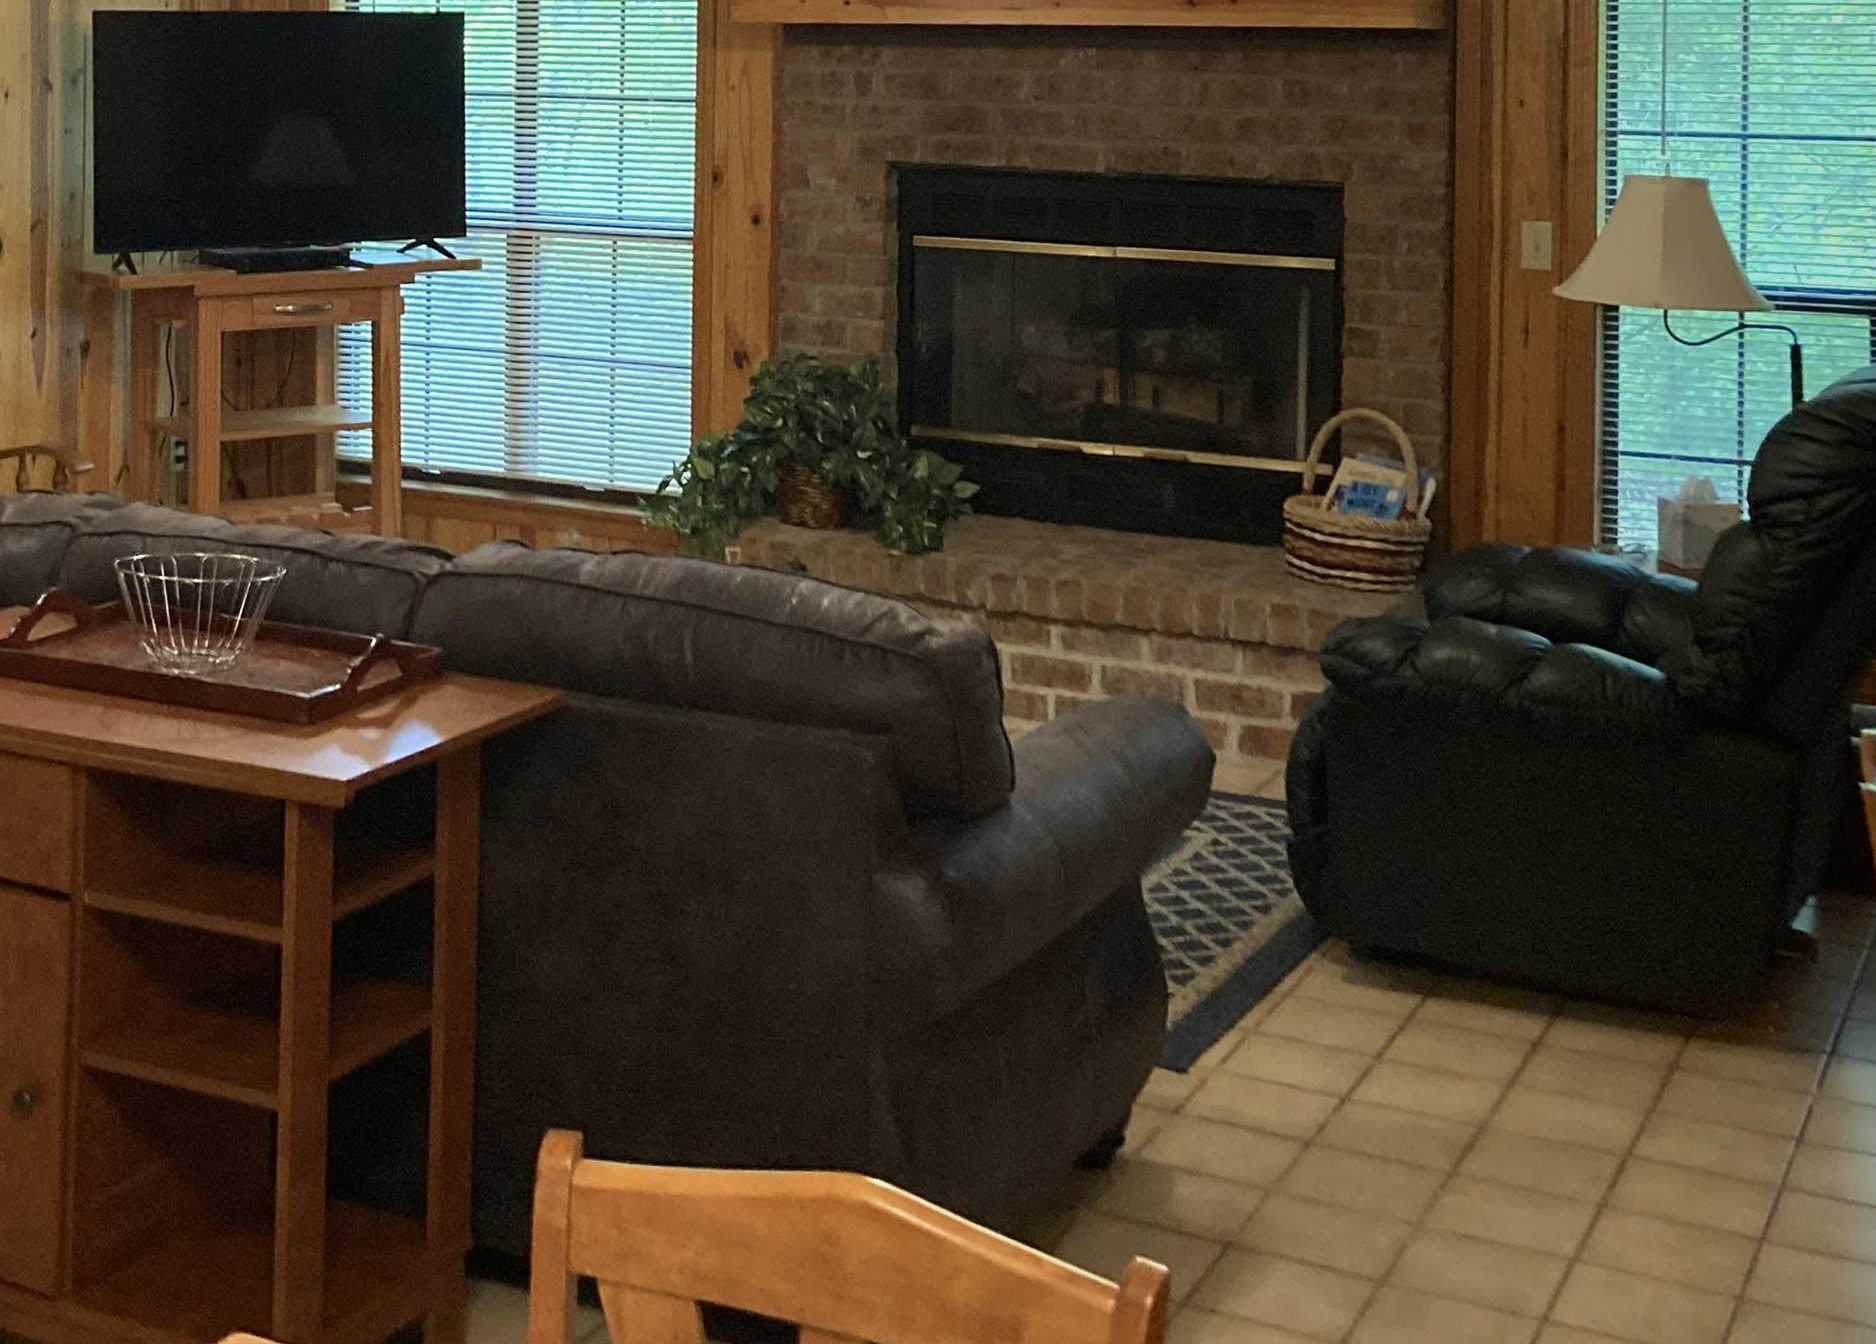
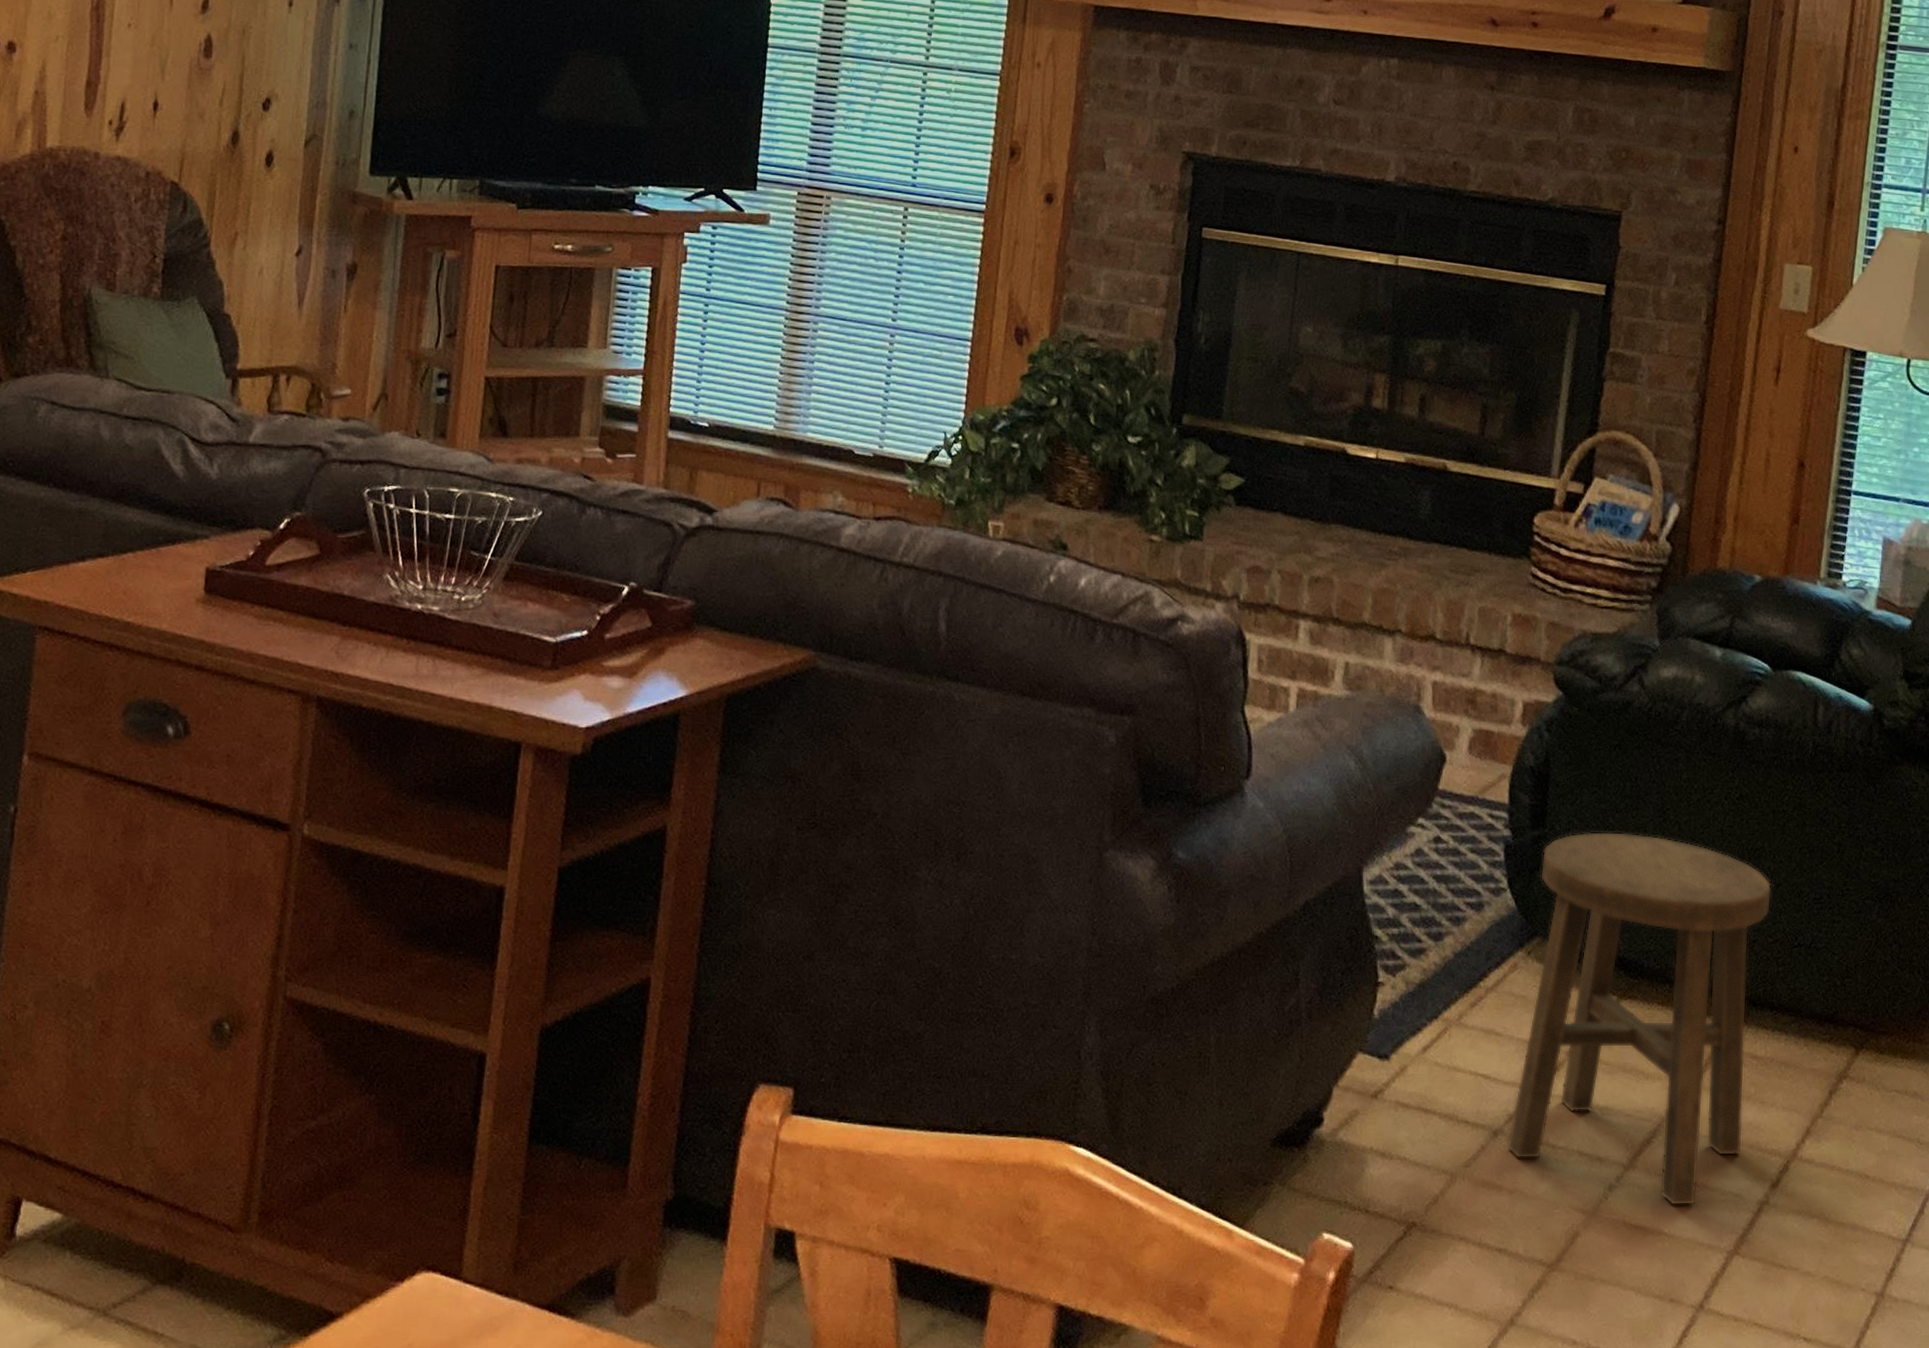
stool: none [1320,823,1577,1213] -> present [1507,831,1772,1206]

